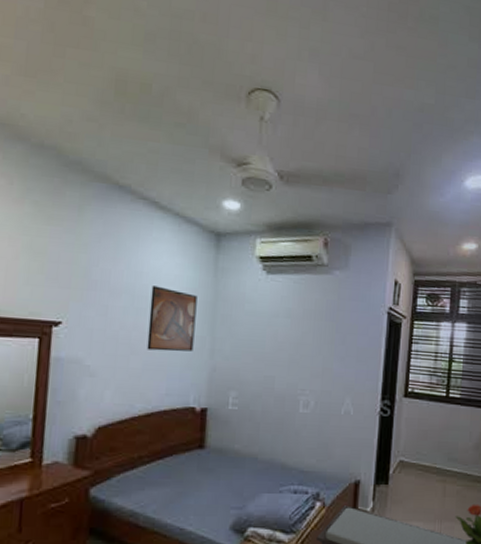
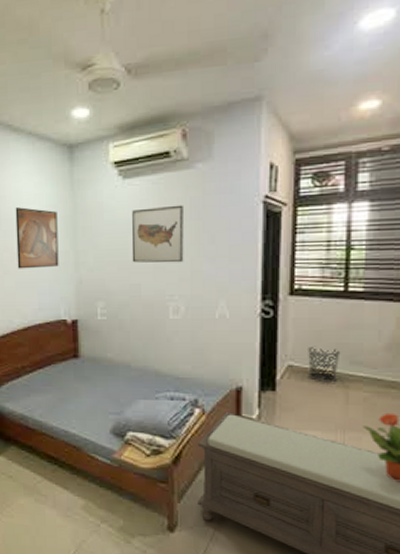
wall art: none [268,304,321,360] -> present [131,204,185,263]
waste bin: none [415,443,441,477] -> present [308,346,341,383]

